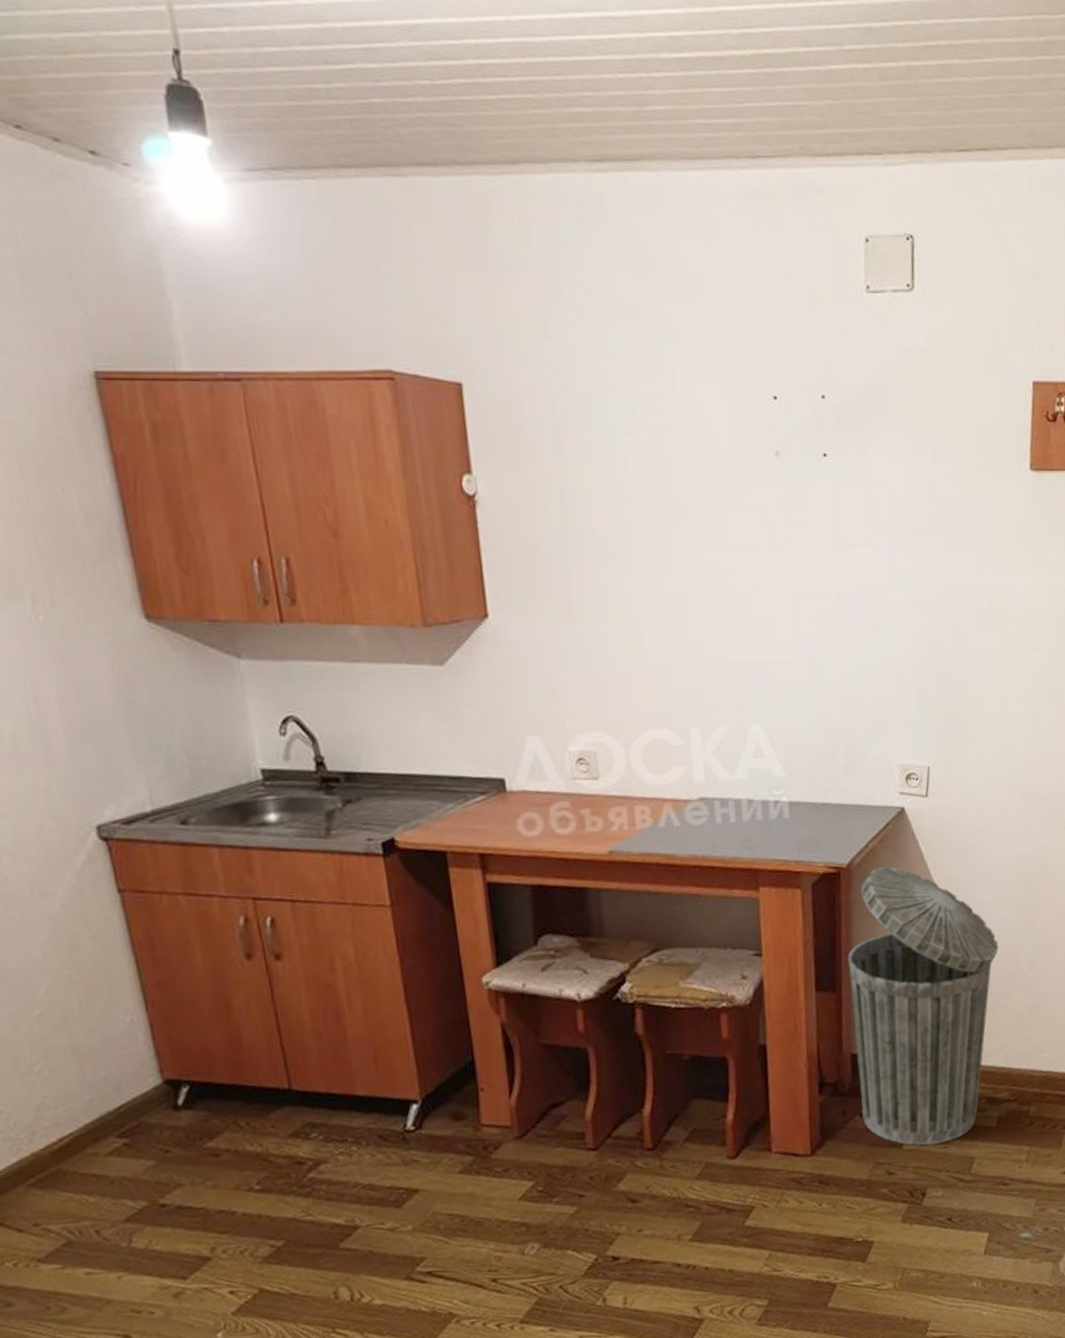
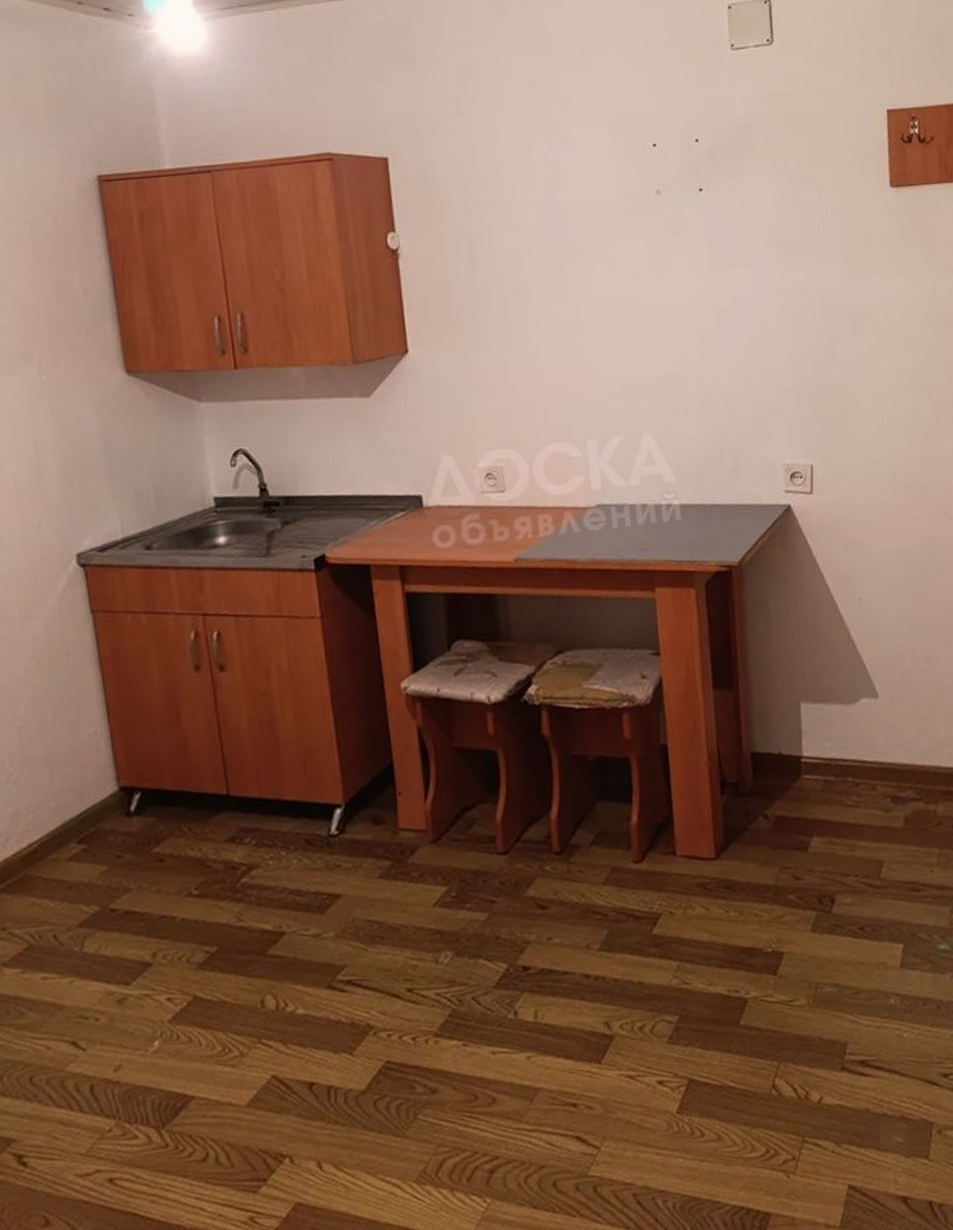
trash can: present [848,866,999,1146] -> none [743,562,893,849]

